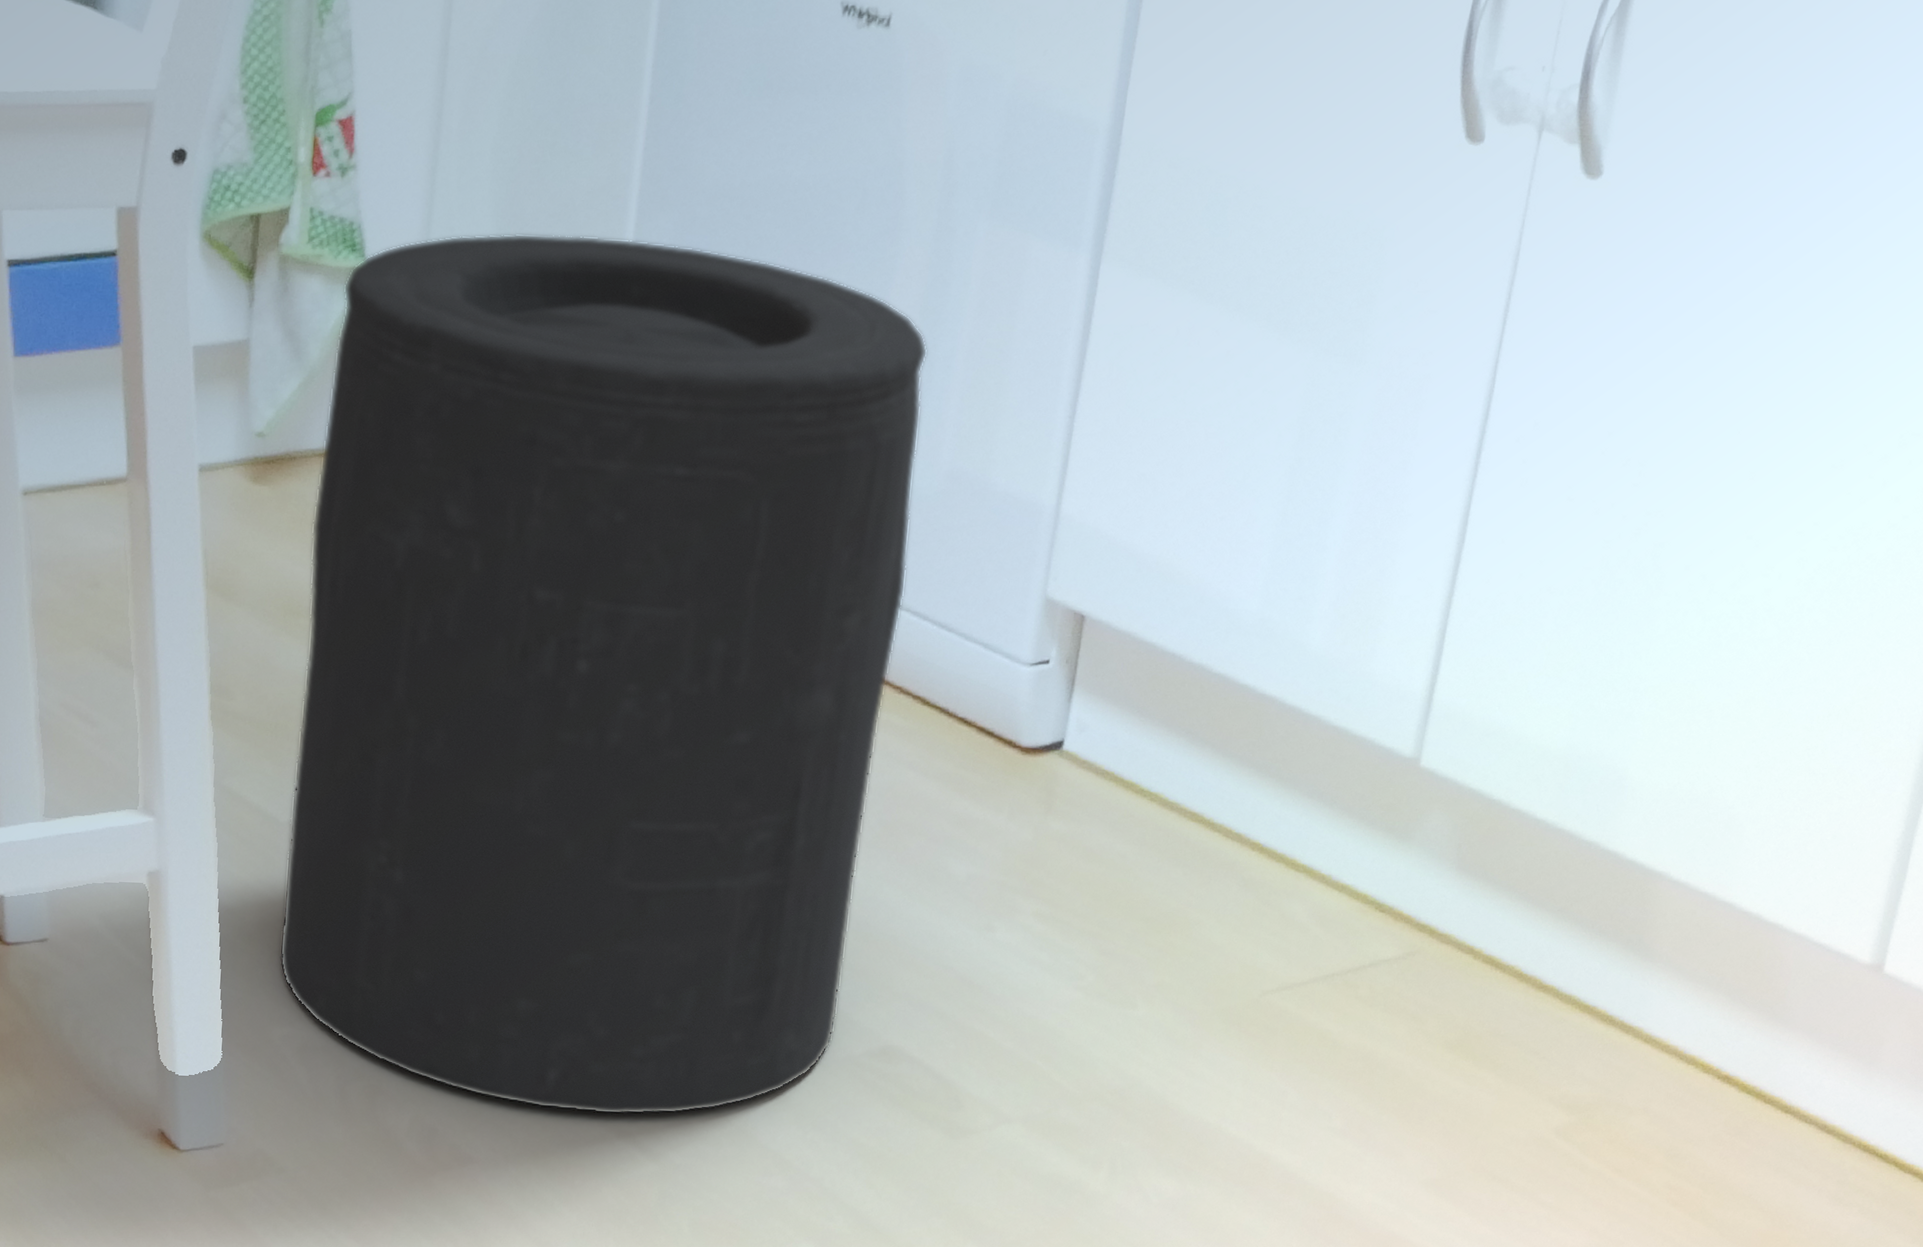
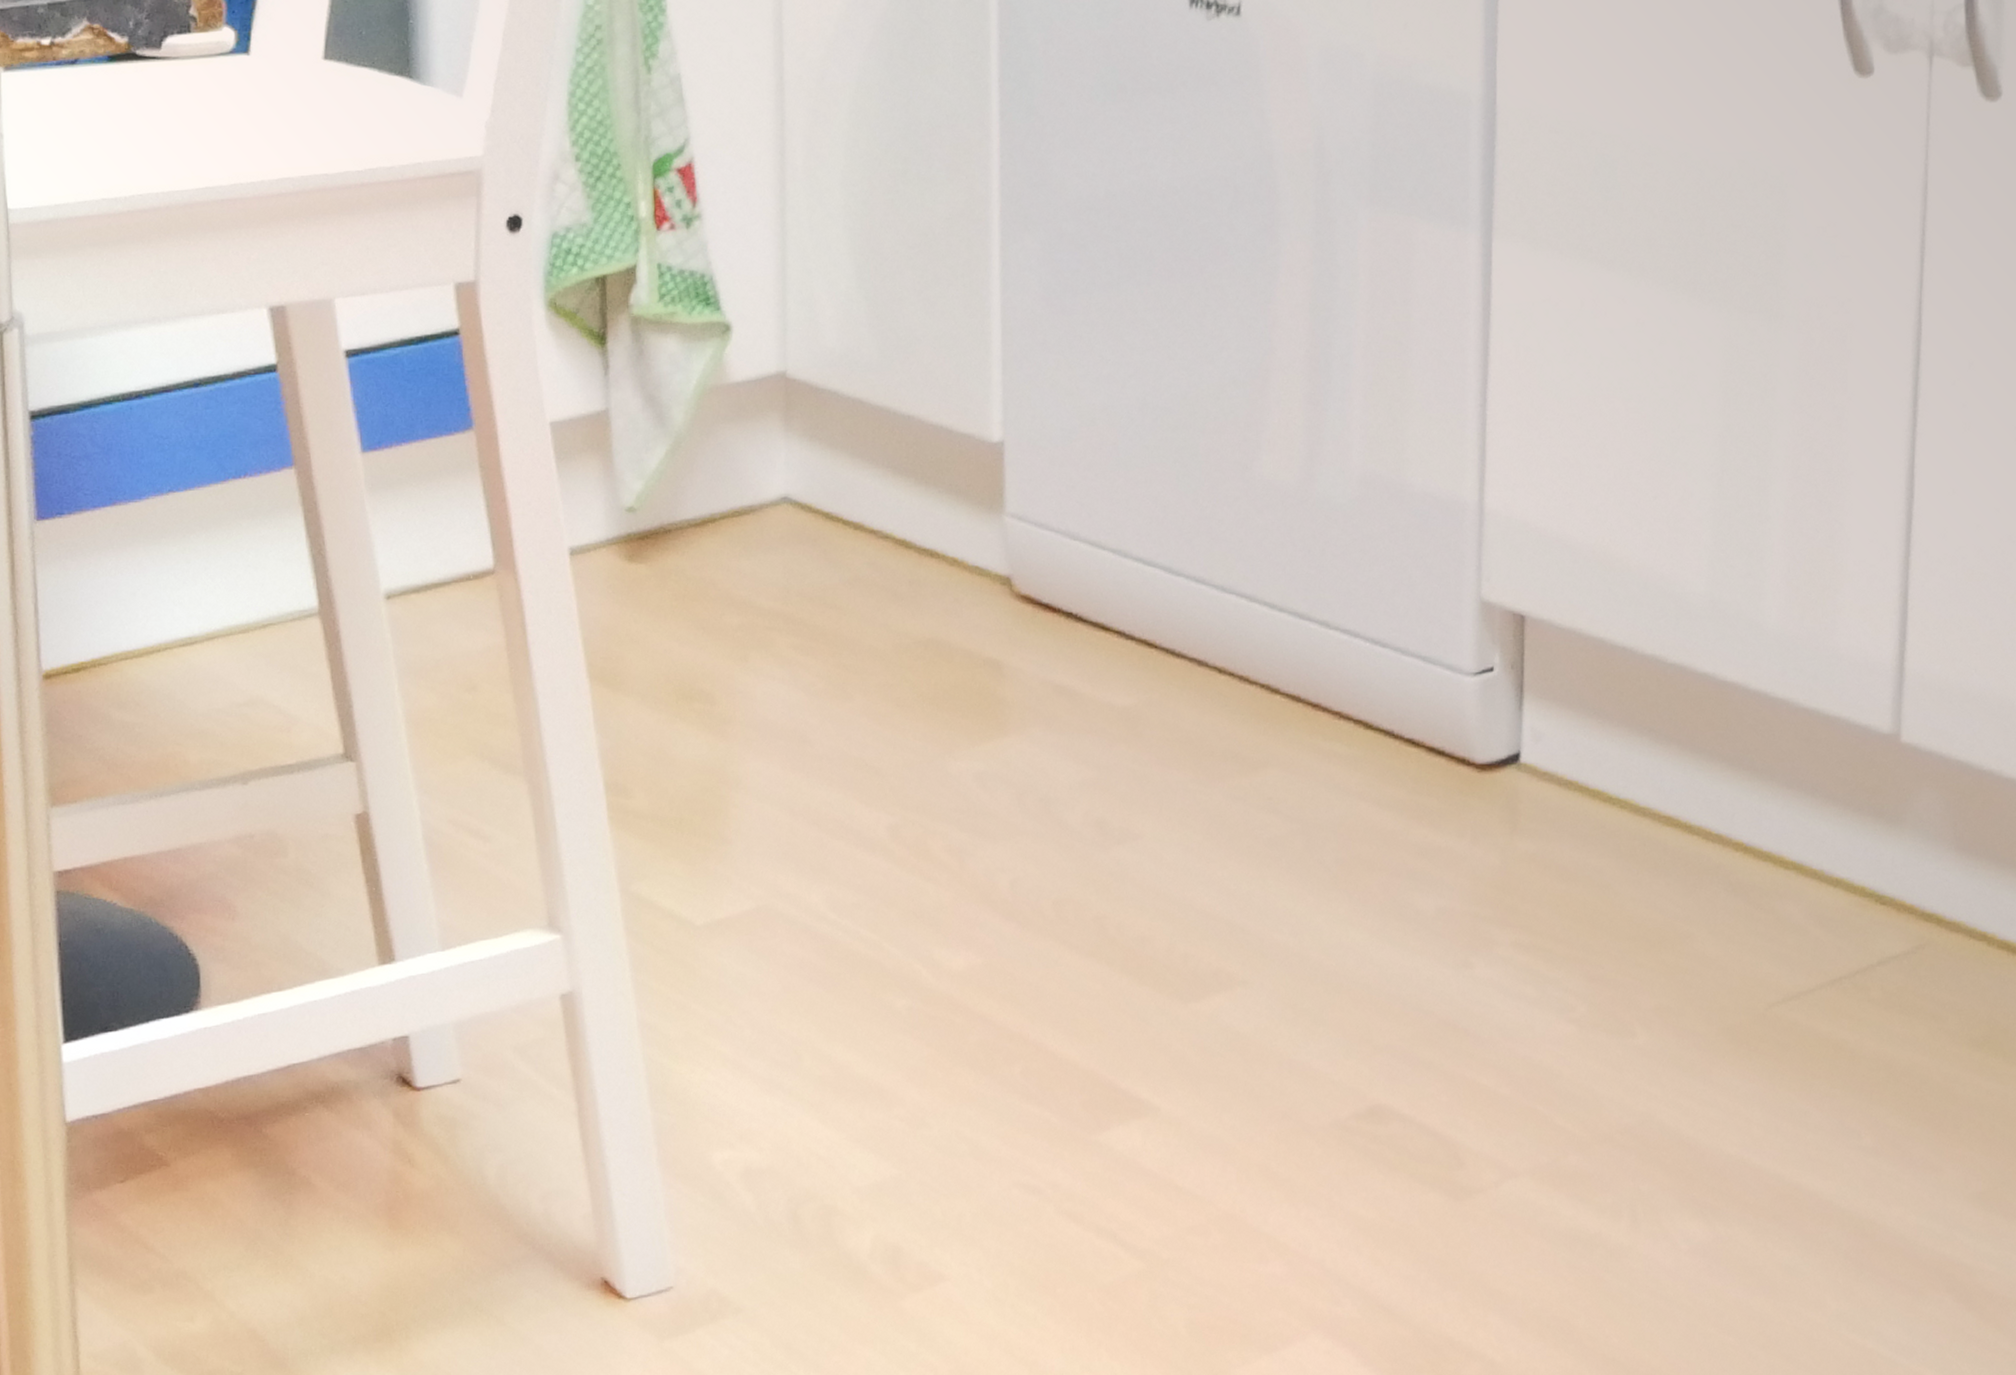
trash can: present [278,233,928,1115] -> none [695,263,1332,1213]

